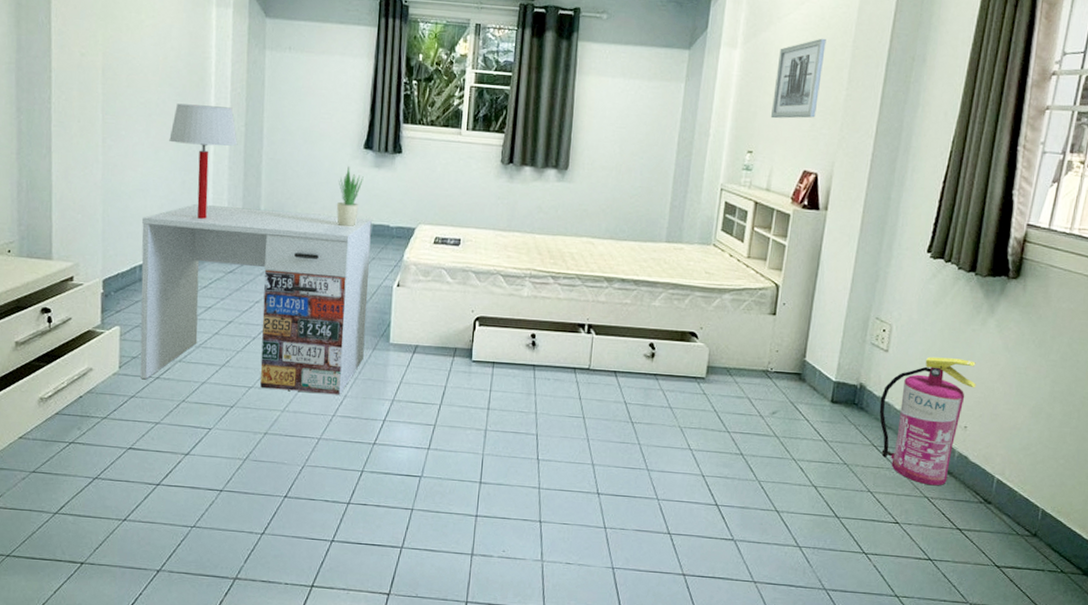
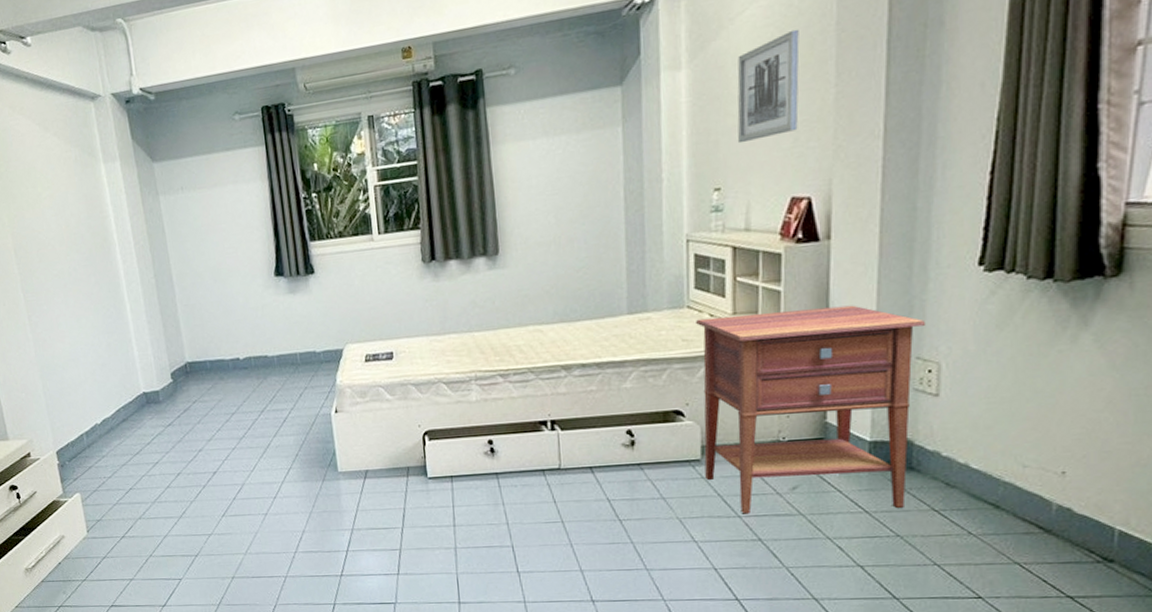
desk: present [140,204,372,395] -> none [79,348,315,539]
table lamp: present [169,103,238,219] -> none [86,261,152,378]
potted plant: present [336,166,364,228] -> none [256,298,282,361]
nightstand: none [707,257,885,440] -> present [696,305,925,514]
fire extinguisher: present [879,356,976,486] -> none [935,389,1073,549]

